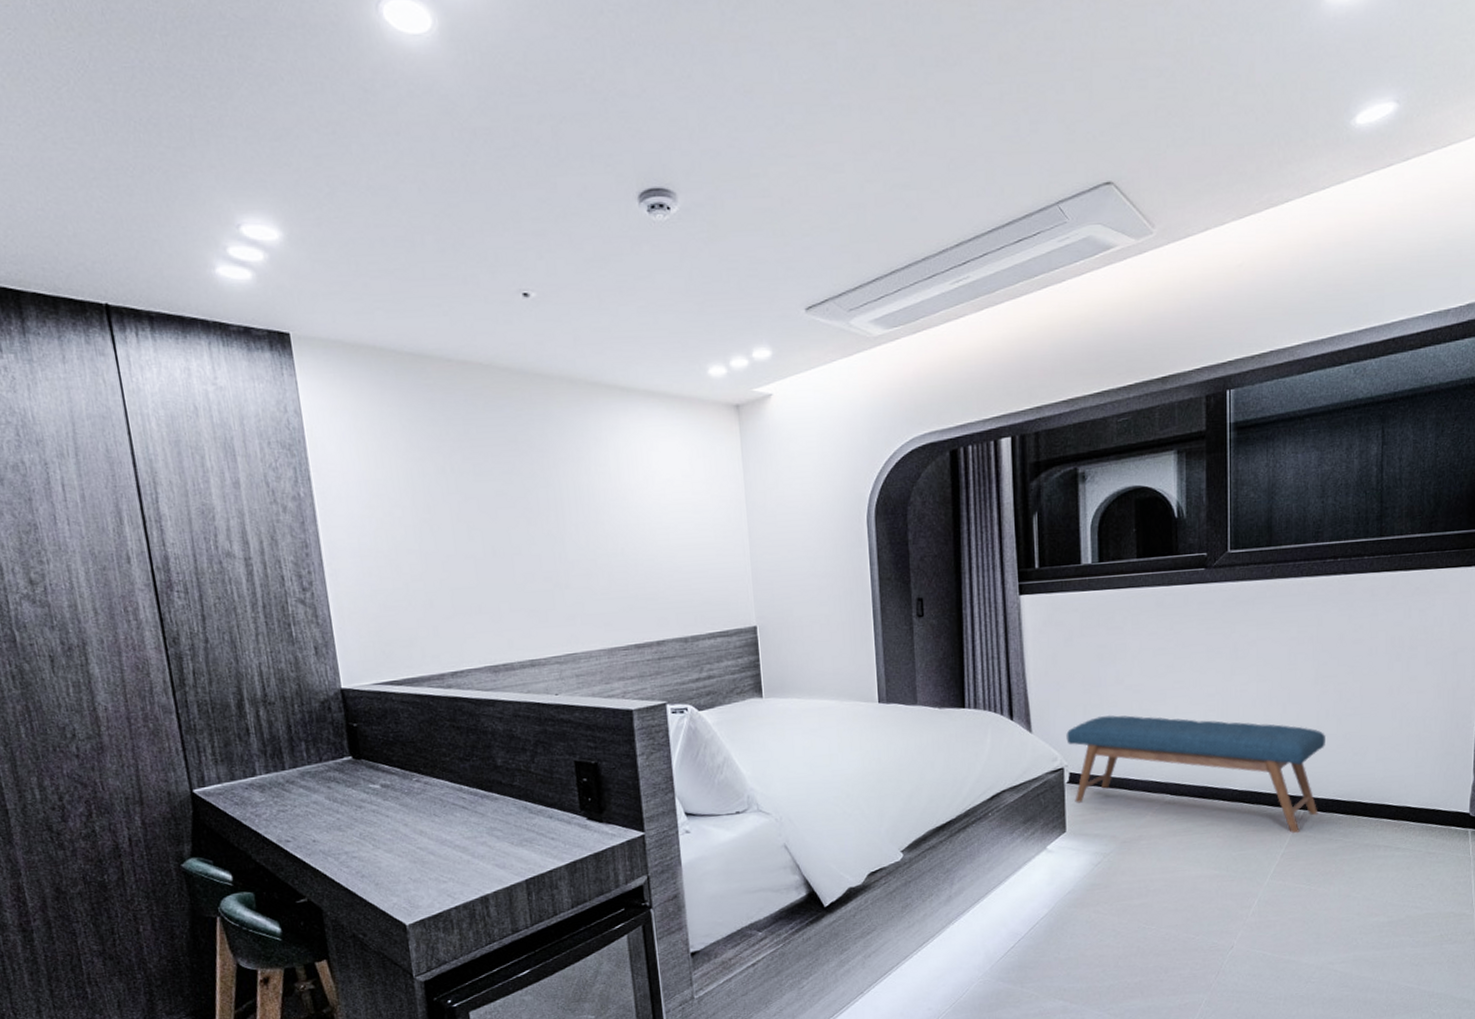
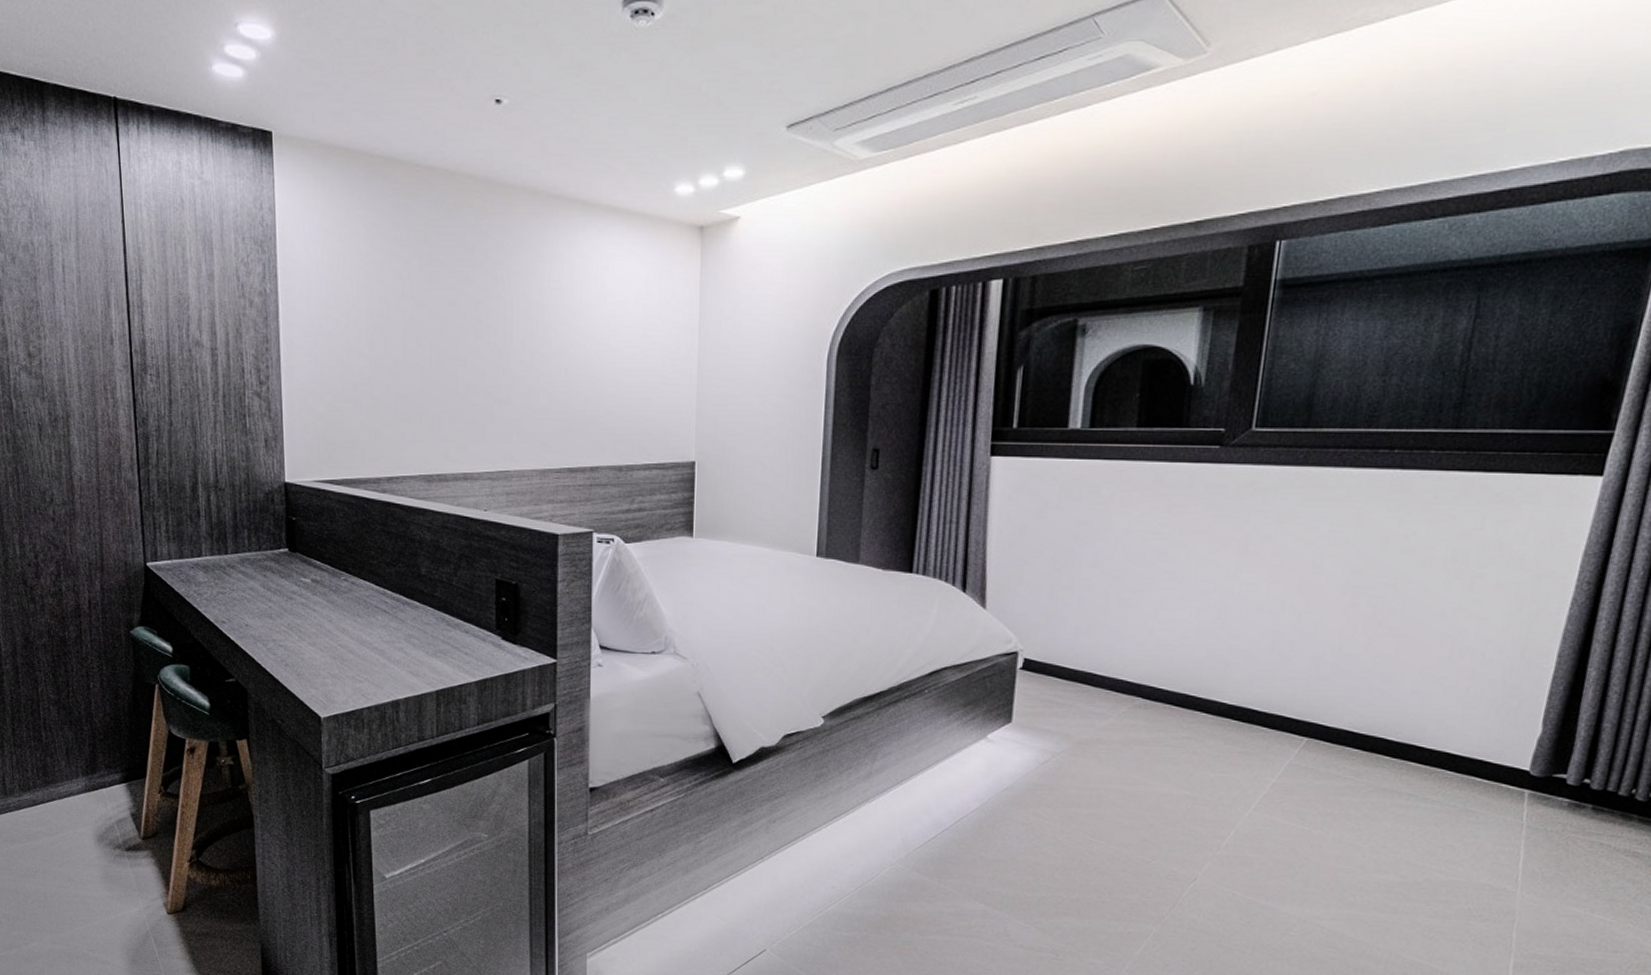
bench: present [1066,714,1325,834] -> none [1025,599,1348,764]

